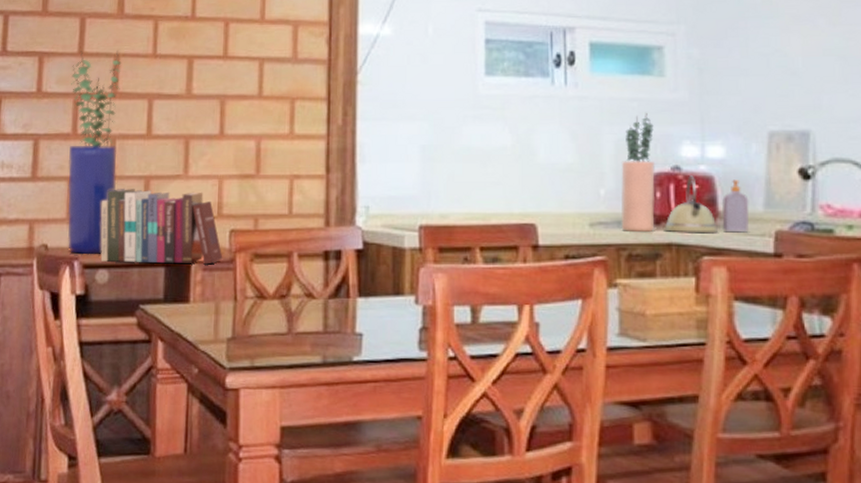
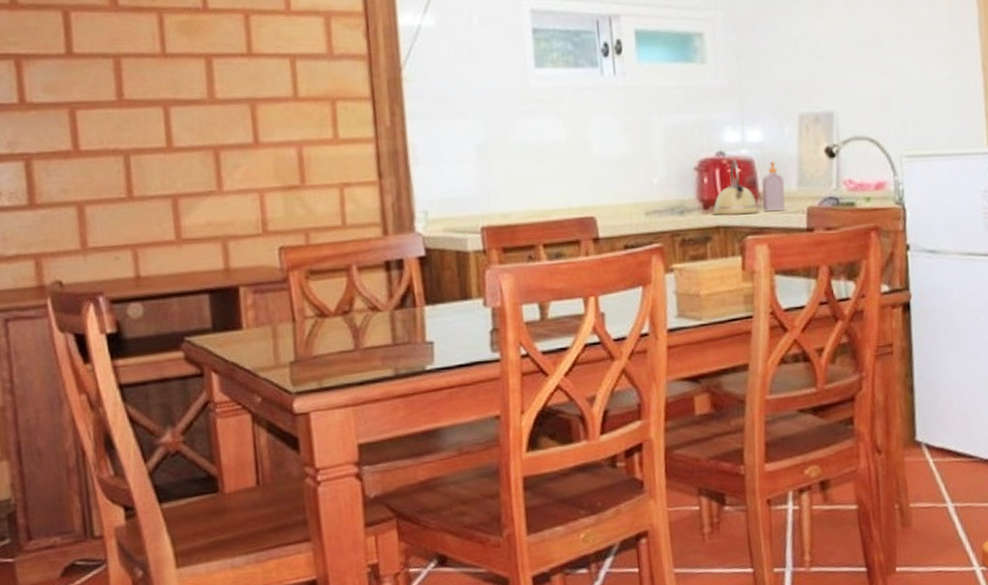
vase: present [67,50,122,255] -> none [60,49,138,289]
books: present [100,188,223,265] -> none [121,208,275,294]
vase: present [620,113,656,232] -> none [671,101,704,218]

